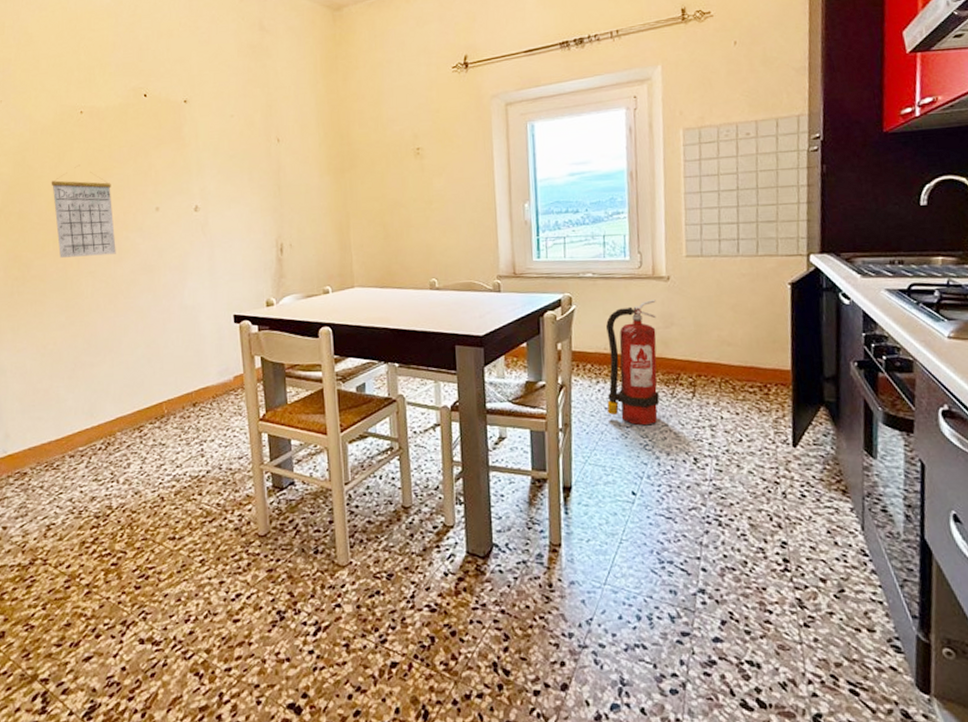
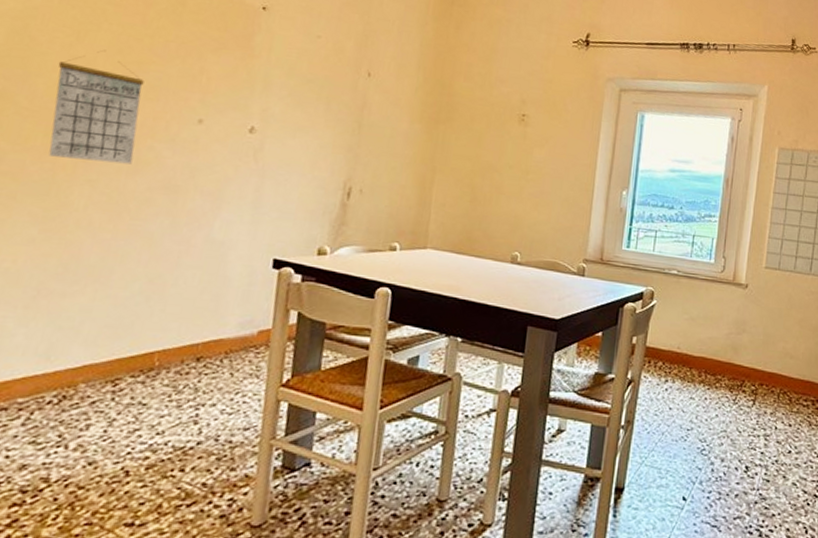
fire extinguisher: present [606,300,660,426] -> none [670,305,732,430]

